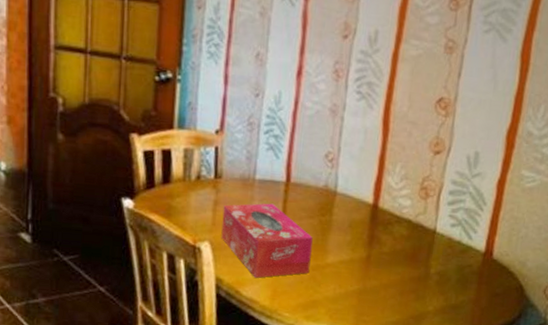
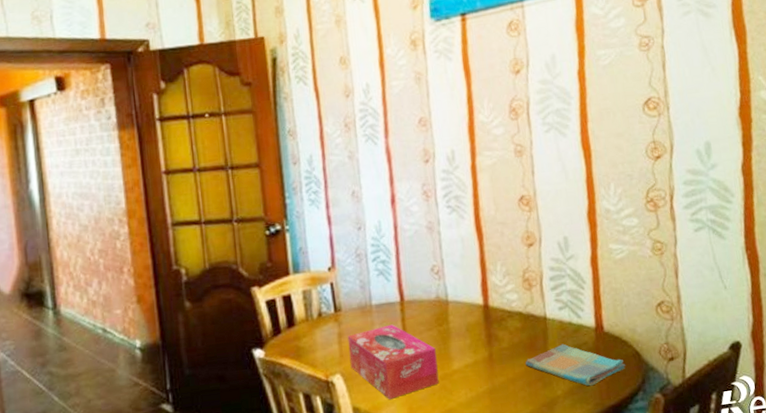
dish towel: none [402,261,506,309] -> present [525,344,626,386]

